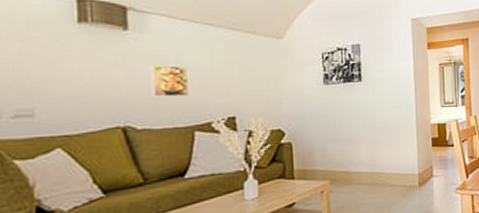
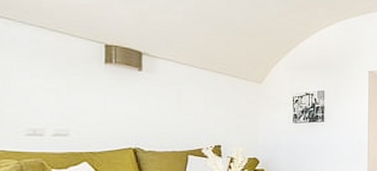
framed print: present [151,64,190,97] -> none [158,99,187,126]

